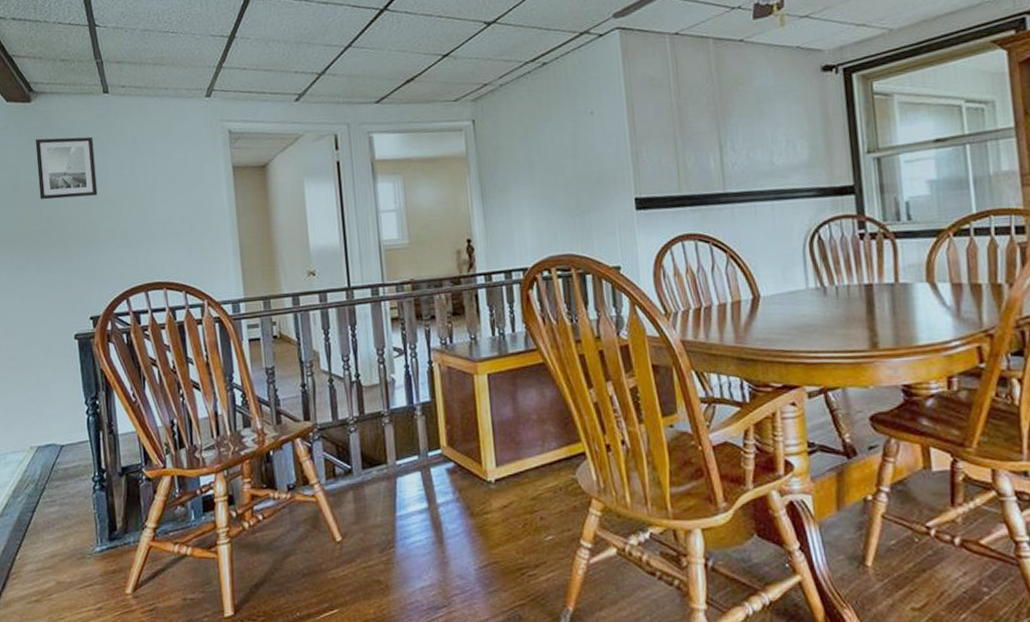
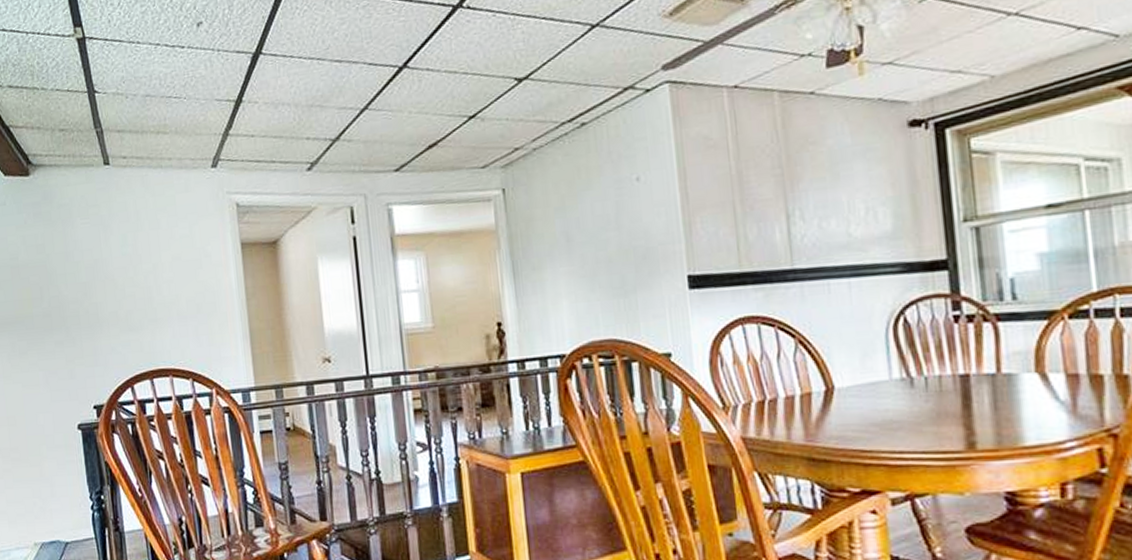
wall art: present [35,136,98,200] -> none [34,212,100,280]

